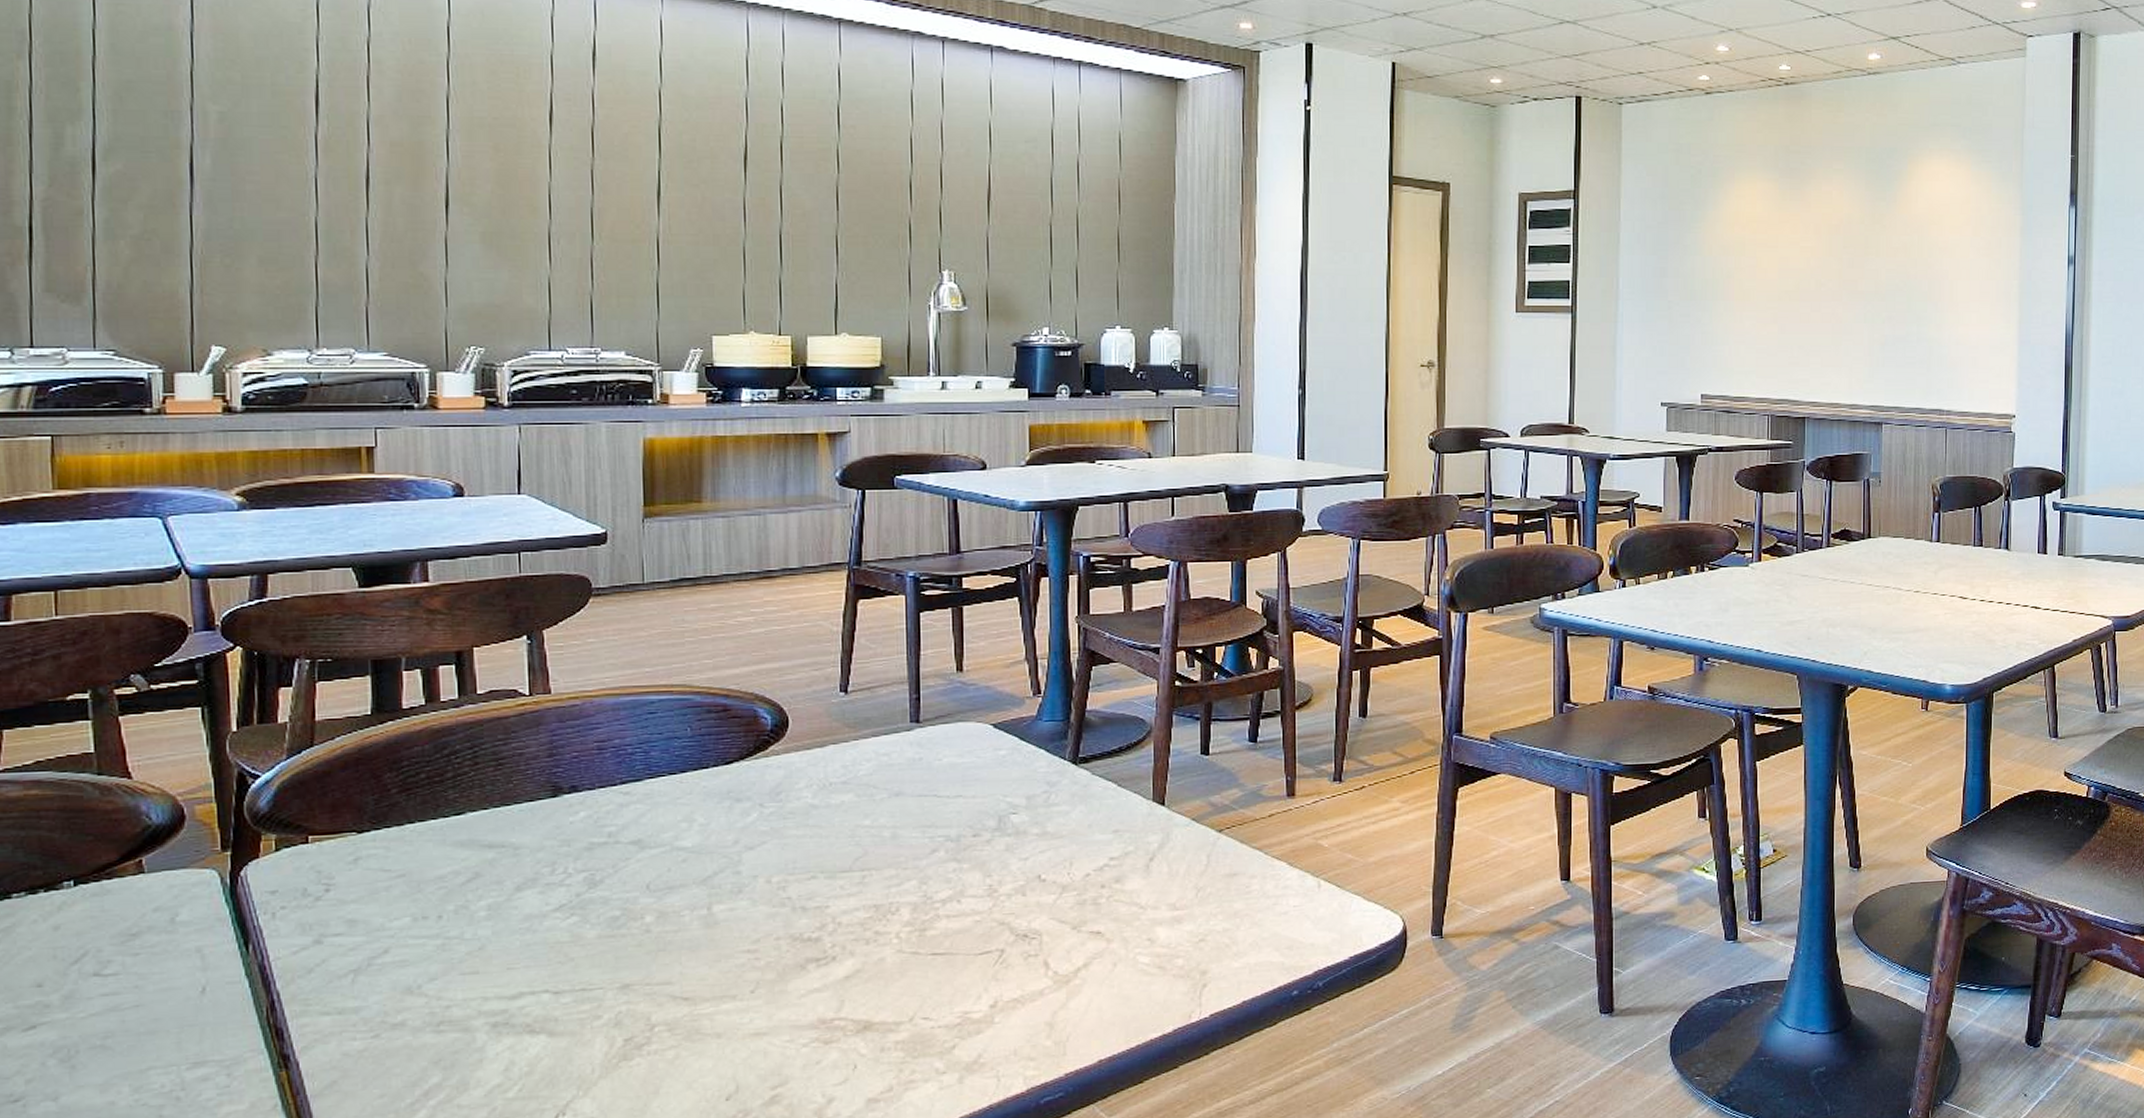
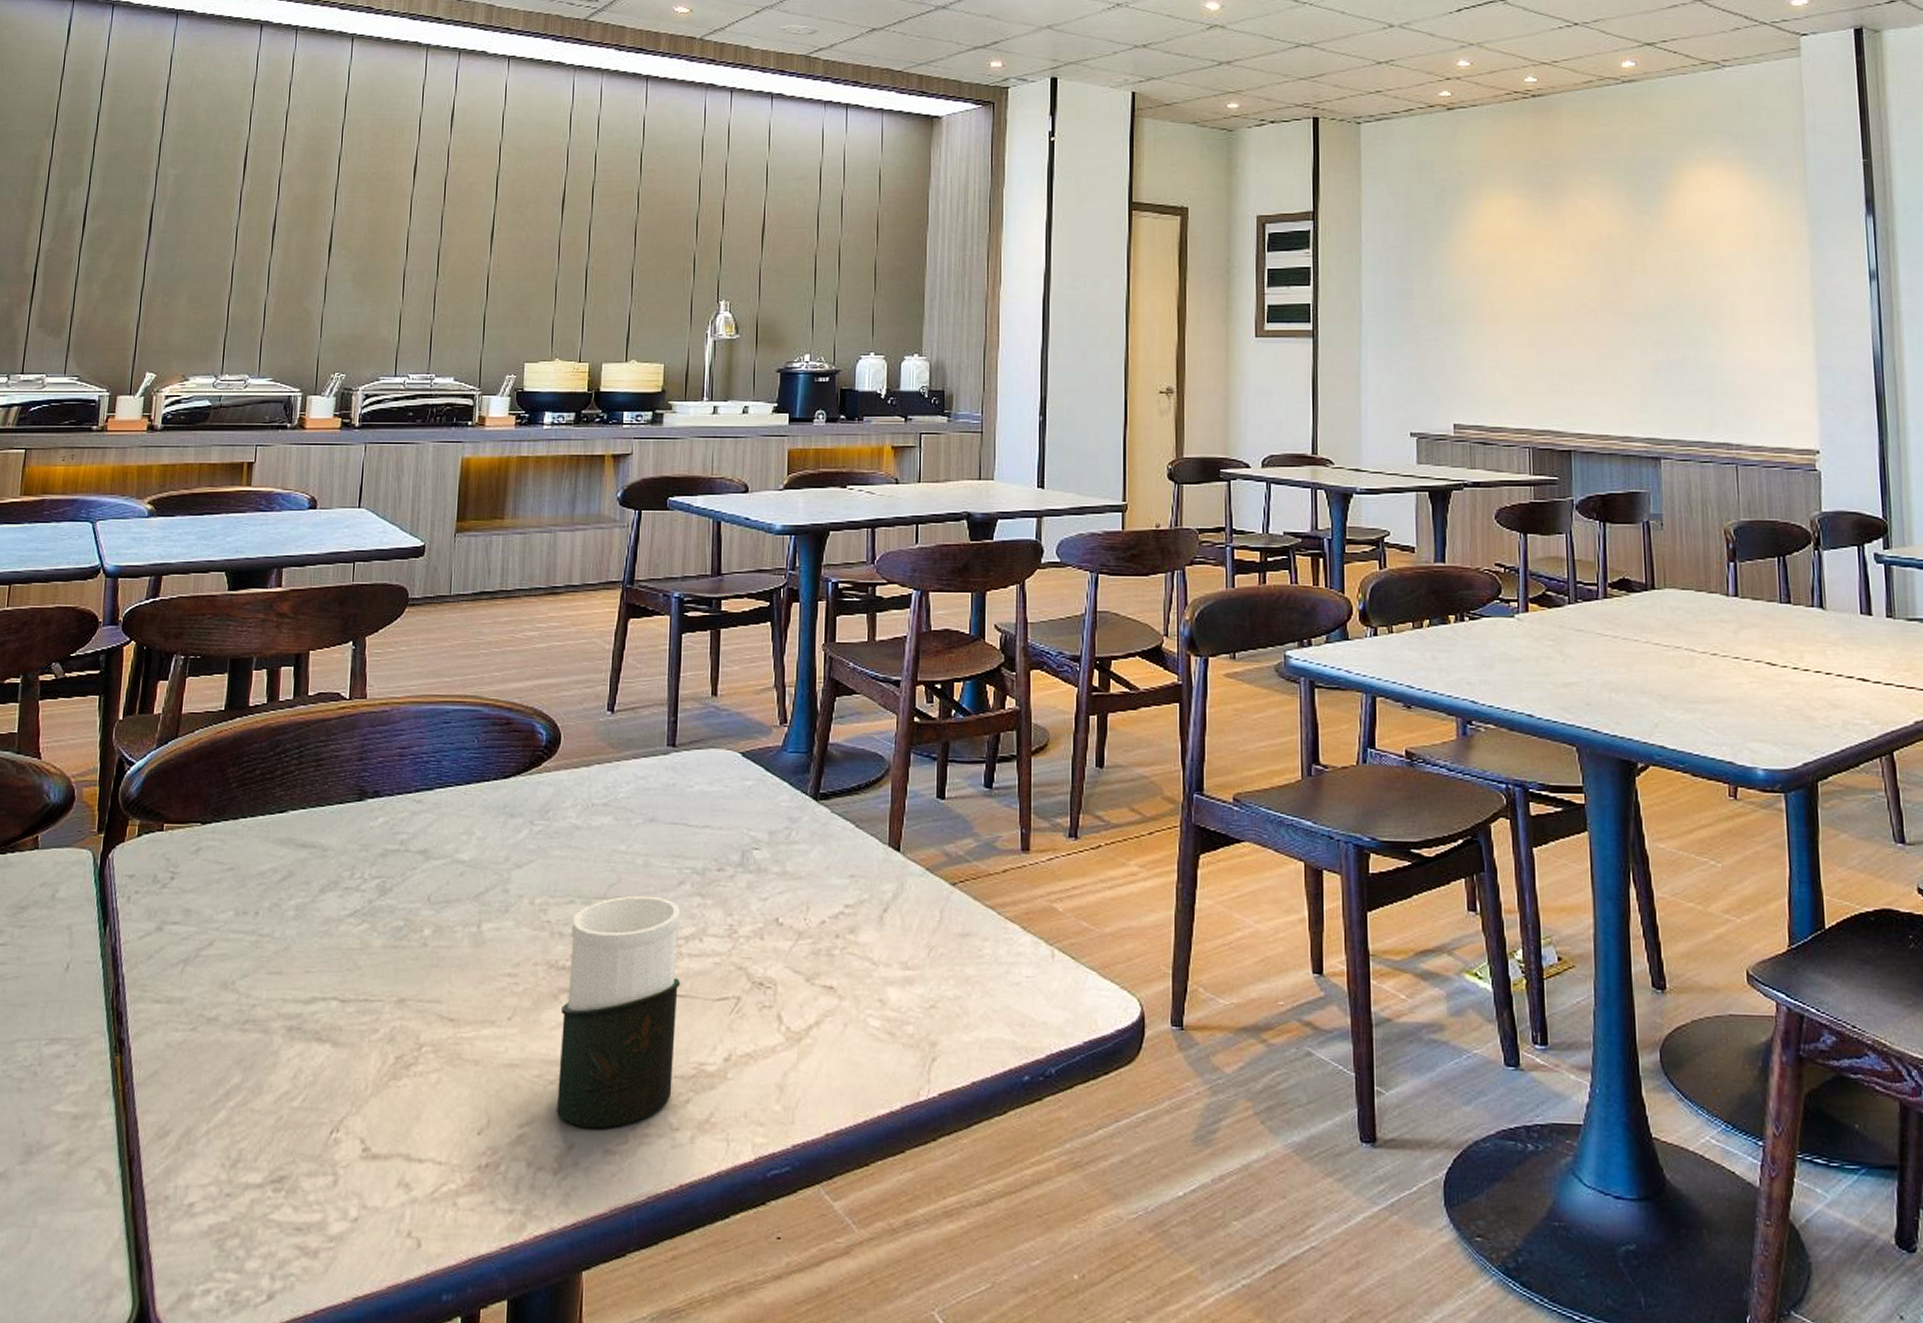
cup: none [810,865,939,1082] -> present [557,895,680,1129]

